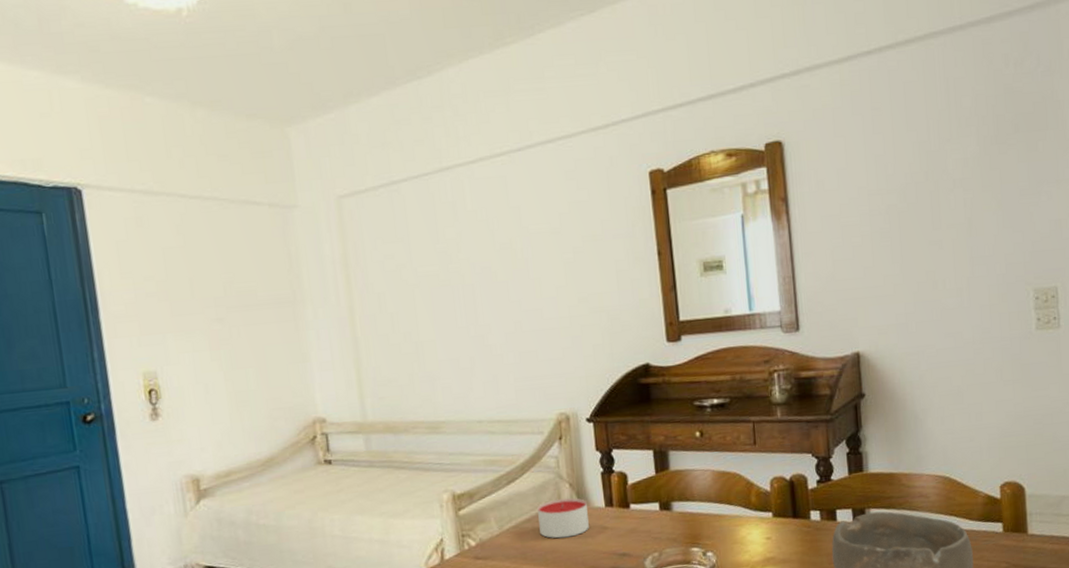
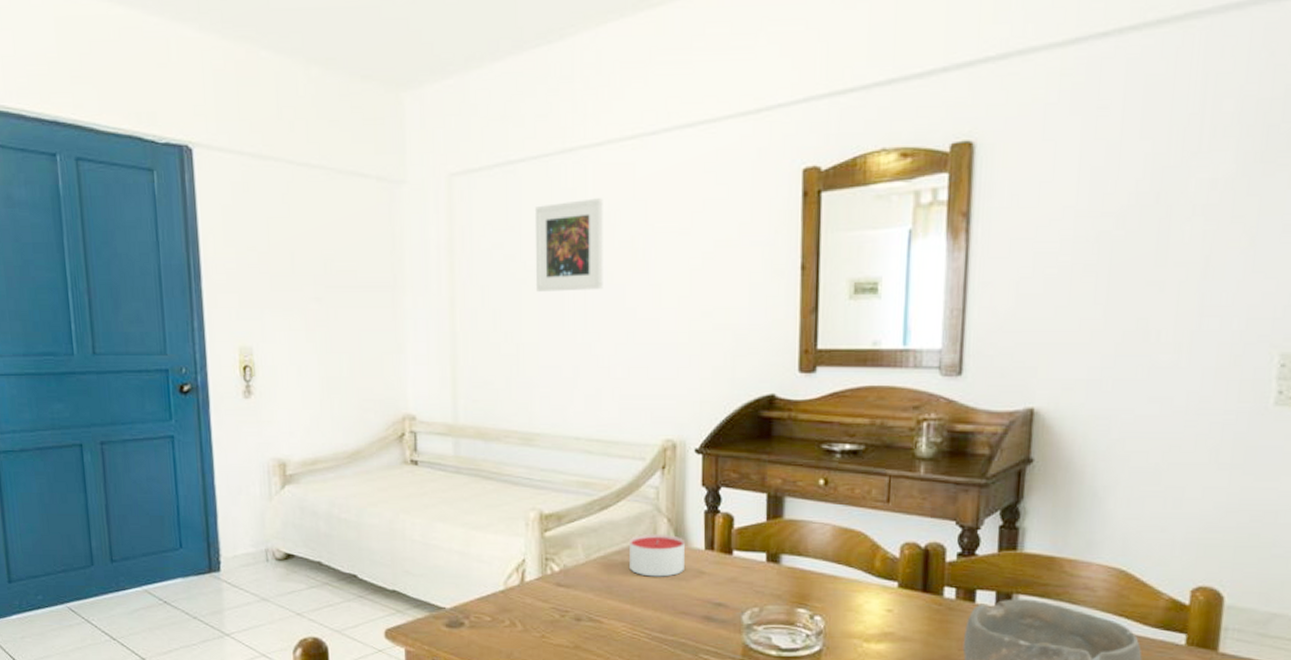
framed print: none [420,208,489,294] -> present [534,198,603,292]

